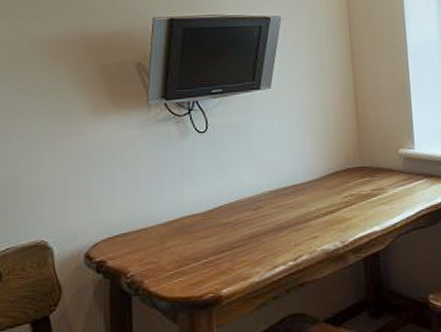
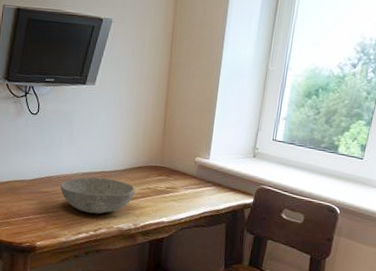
bowl: none [244,192,336,240] -> present [60,177,135,214]

